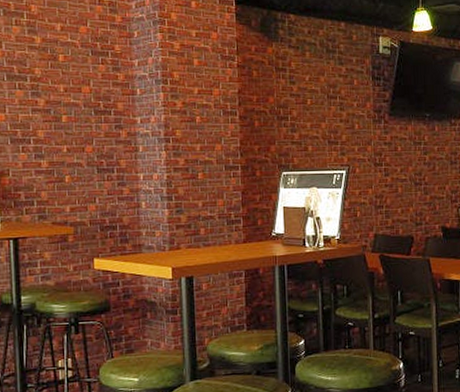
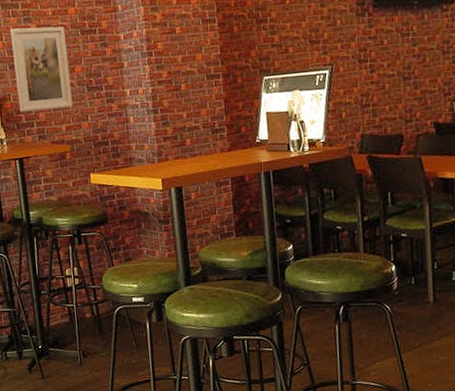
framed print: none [15,101,80,189] -> present [10,26,73,112]

